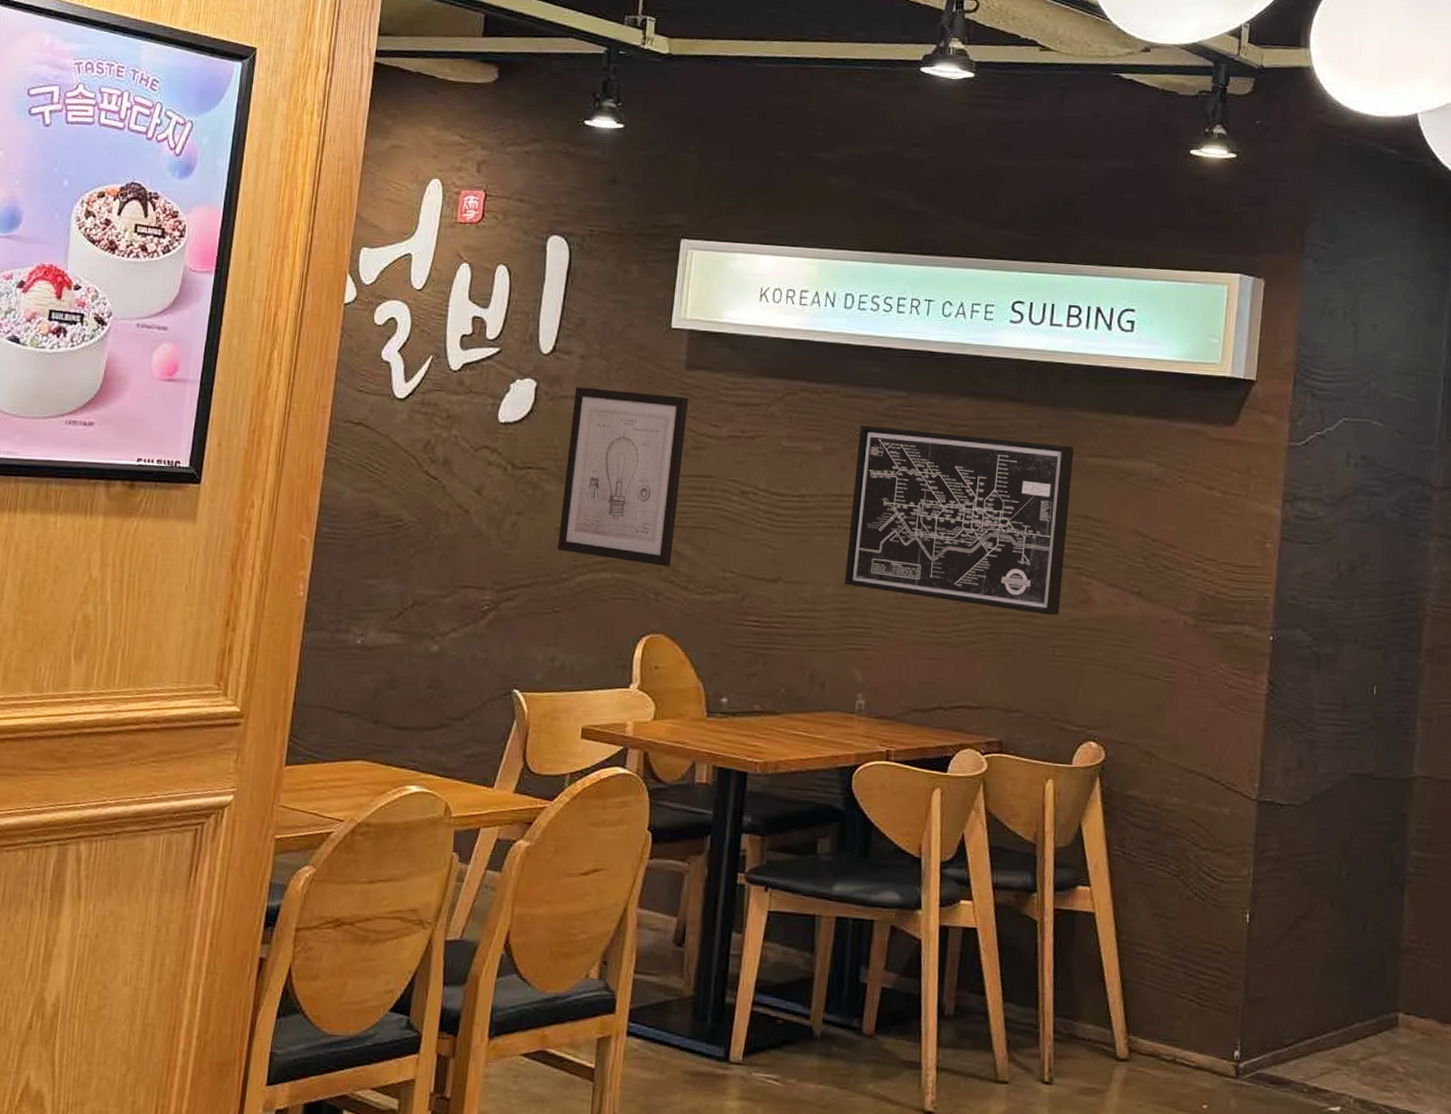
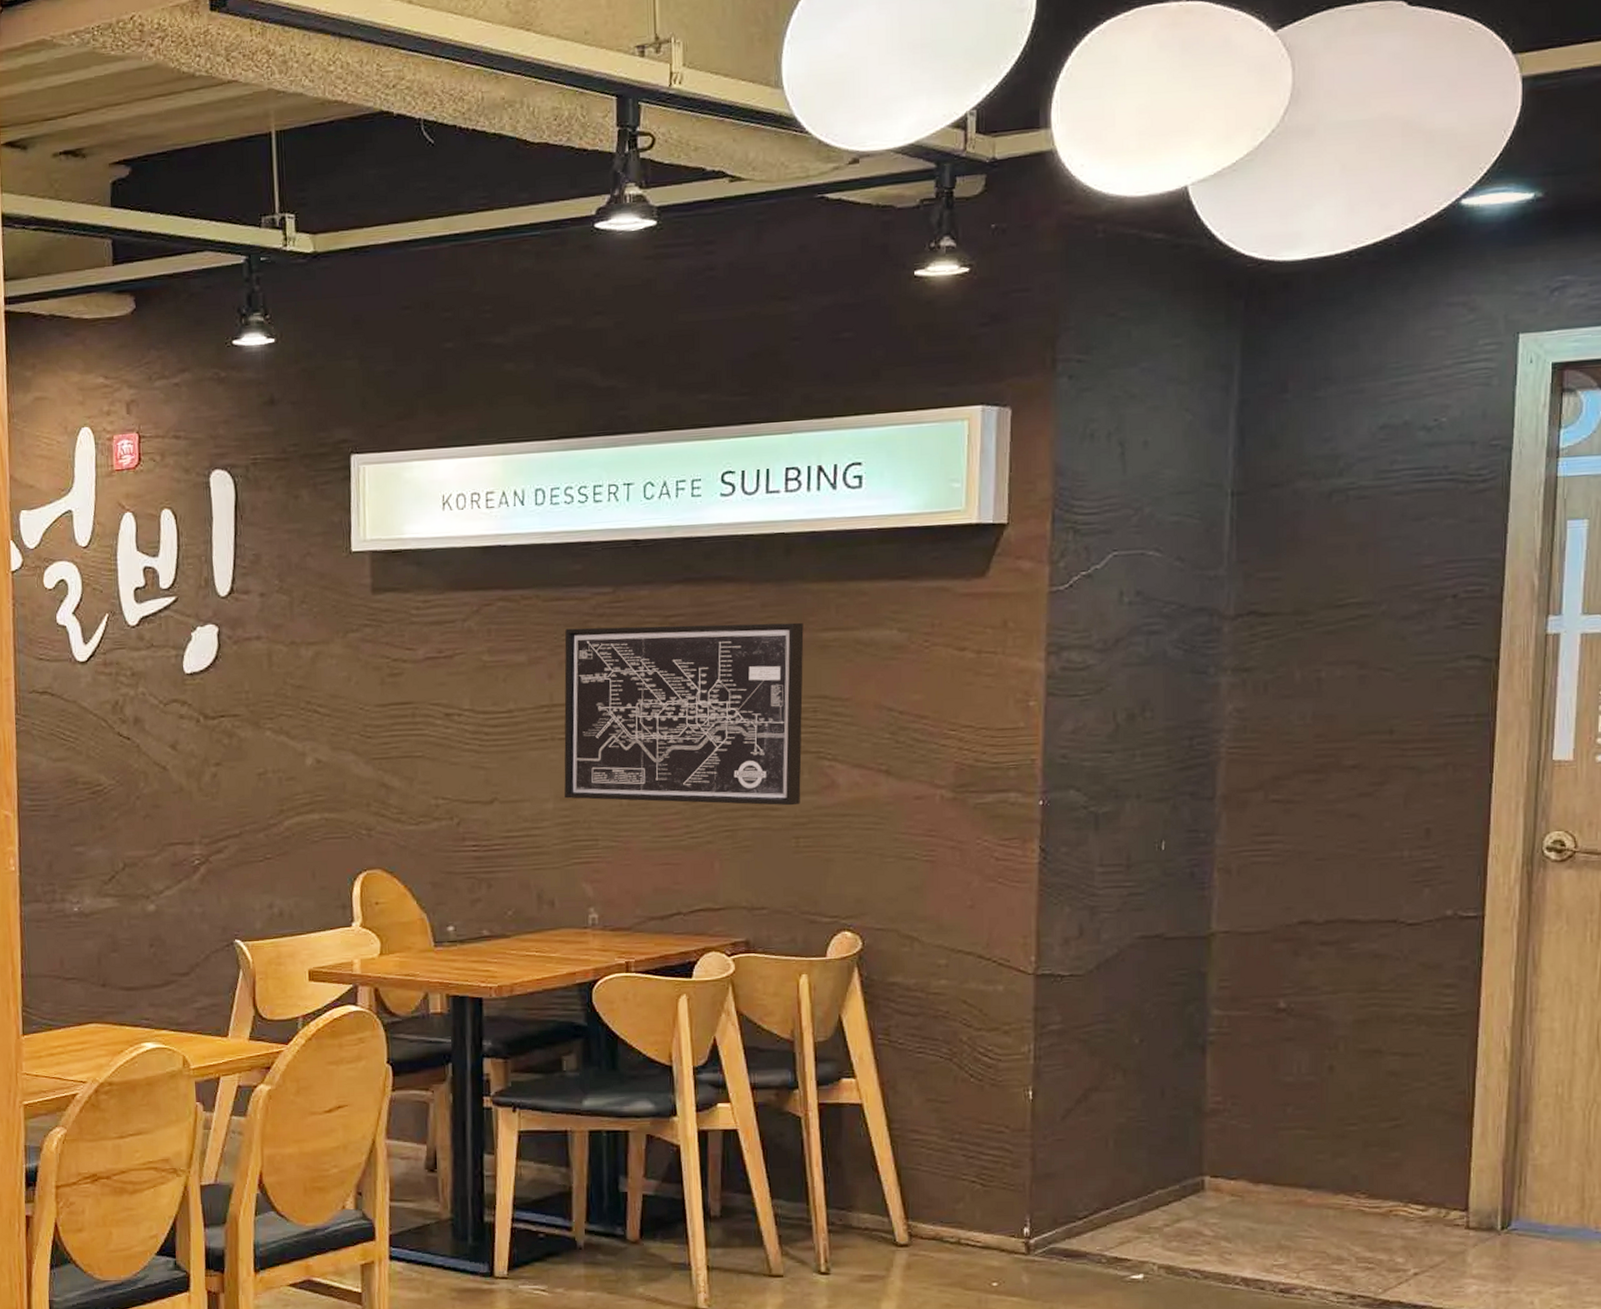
wall art: present [558,387,689,567] -> none [258,623,380,801]

